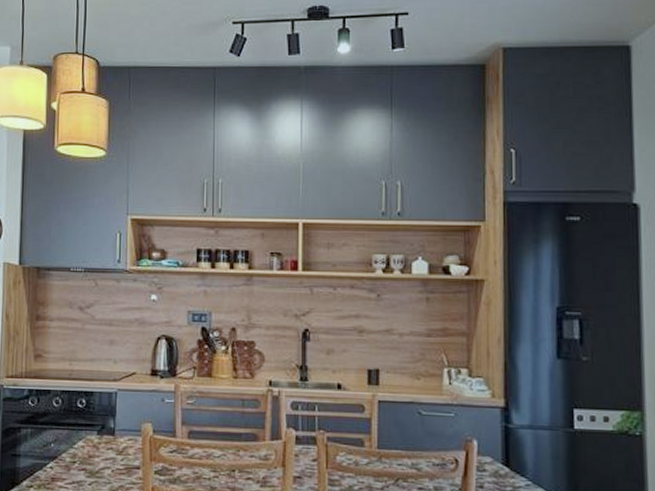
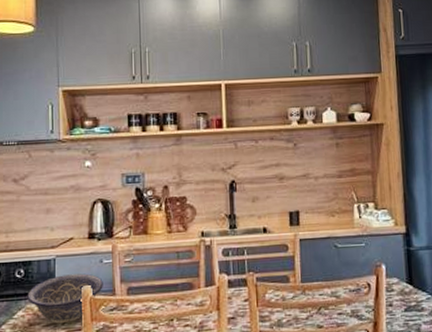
decorative bowl: none [88,410,164,459] -> present [27,273,103,323]

